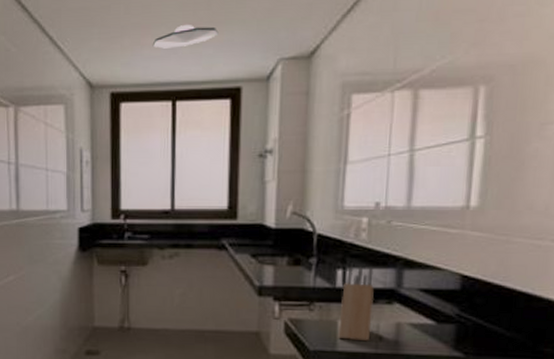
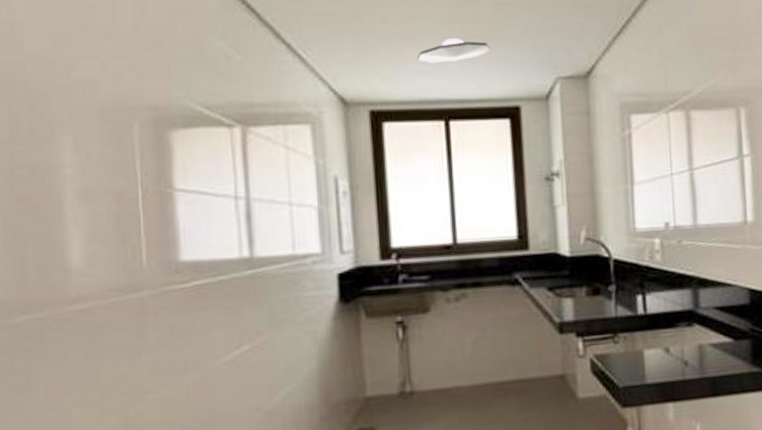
knife block: present [337,266,374,342] -> none [644,289,677,371]

